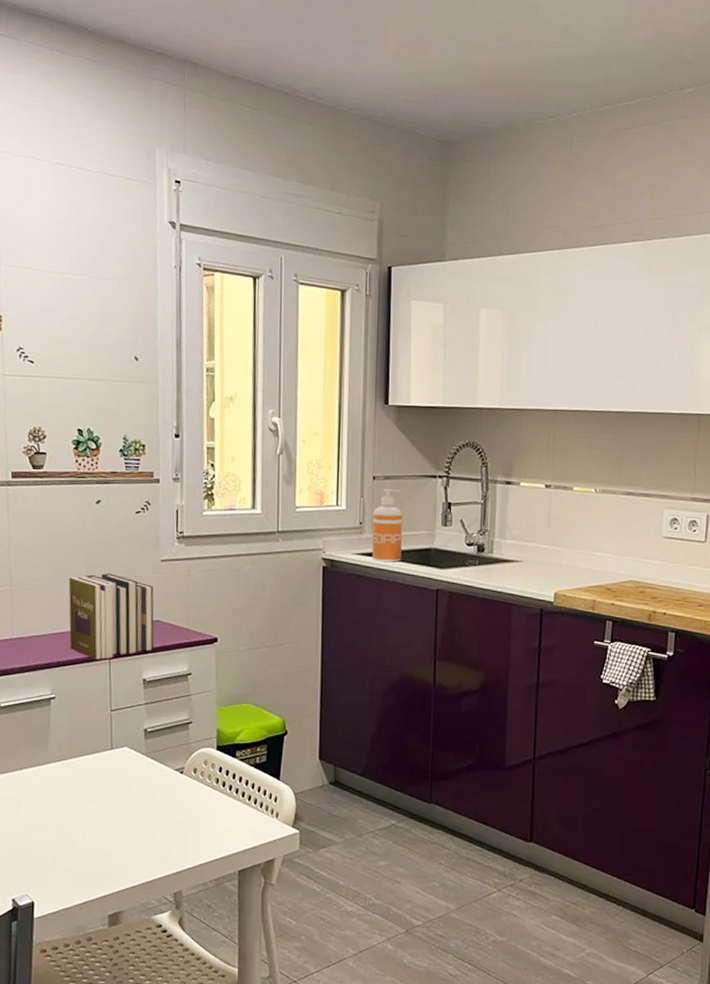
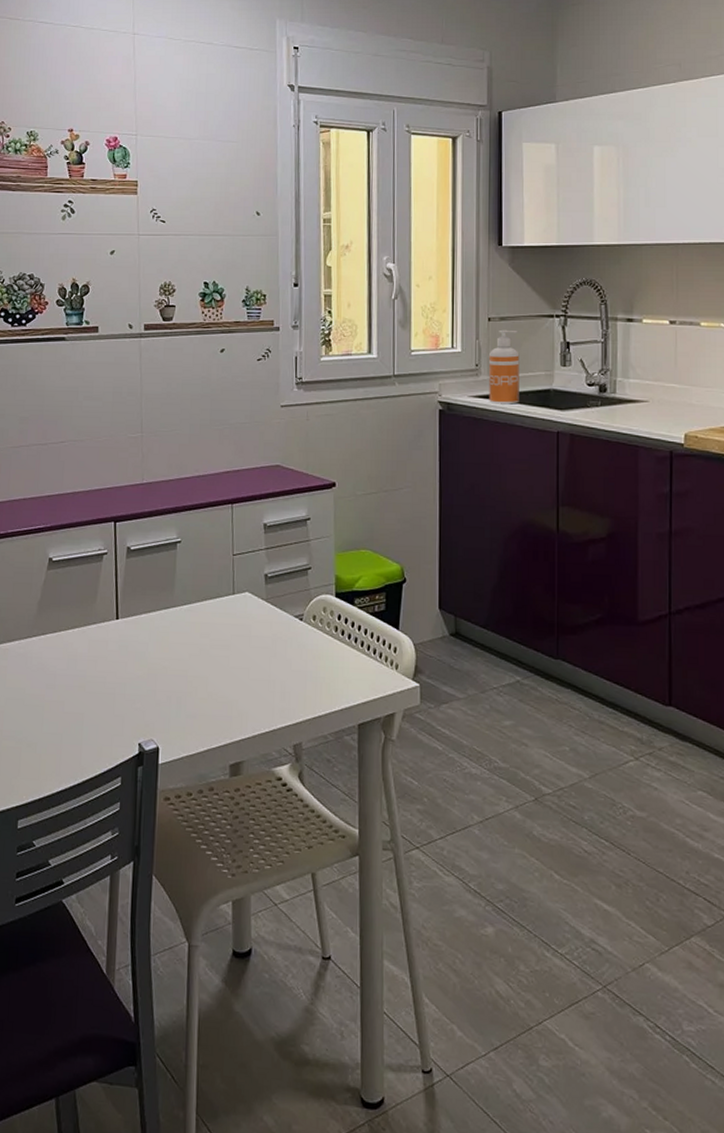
books: present [68,573,154,660] -> none [194,419,274,504]

